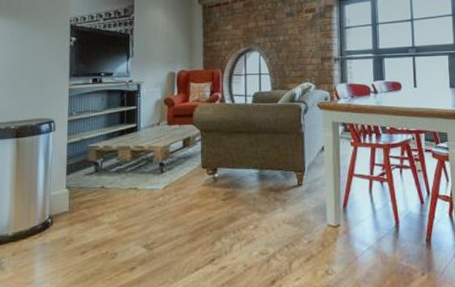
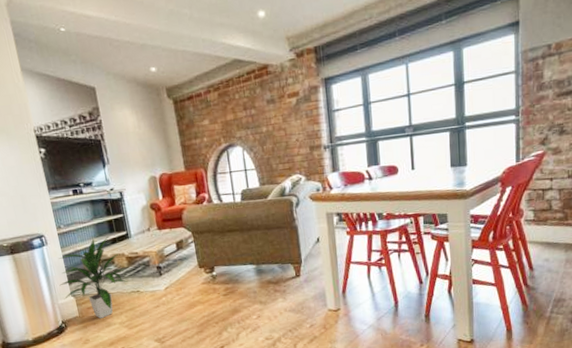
indoor plant: none [56,127,127,216] -> present [58,236,128,318]

